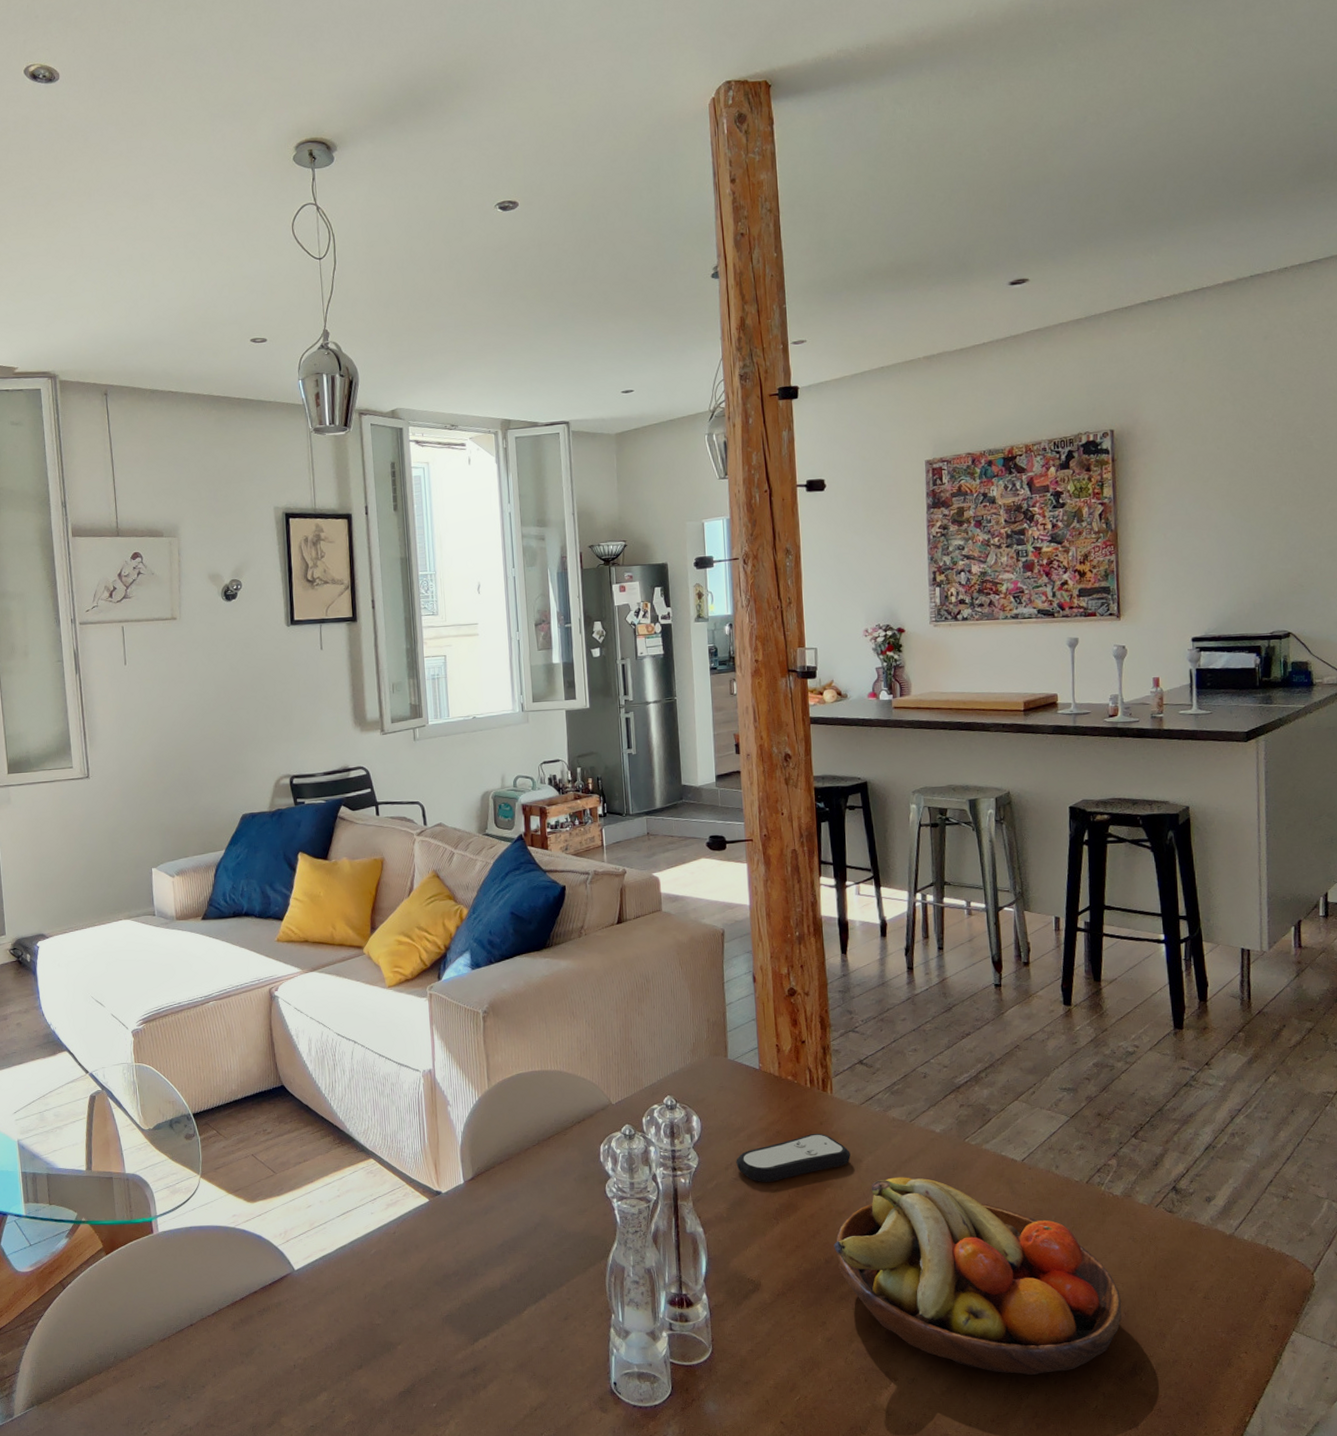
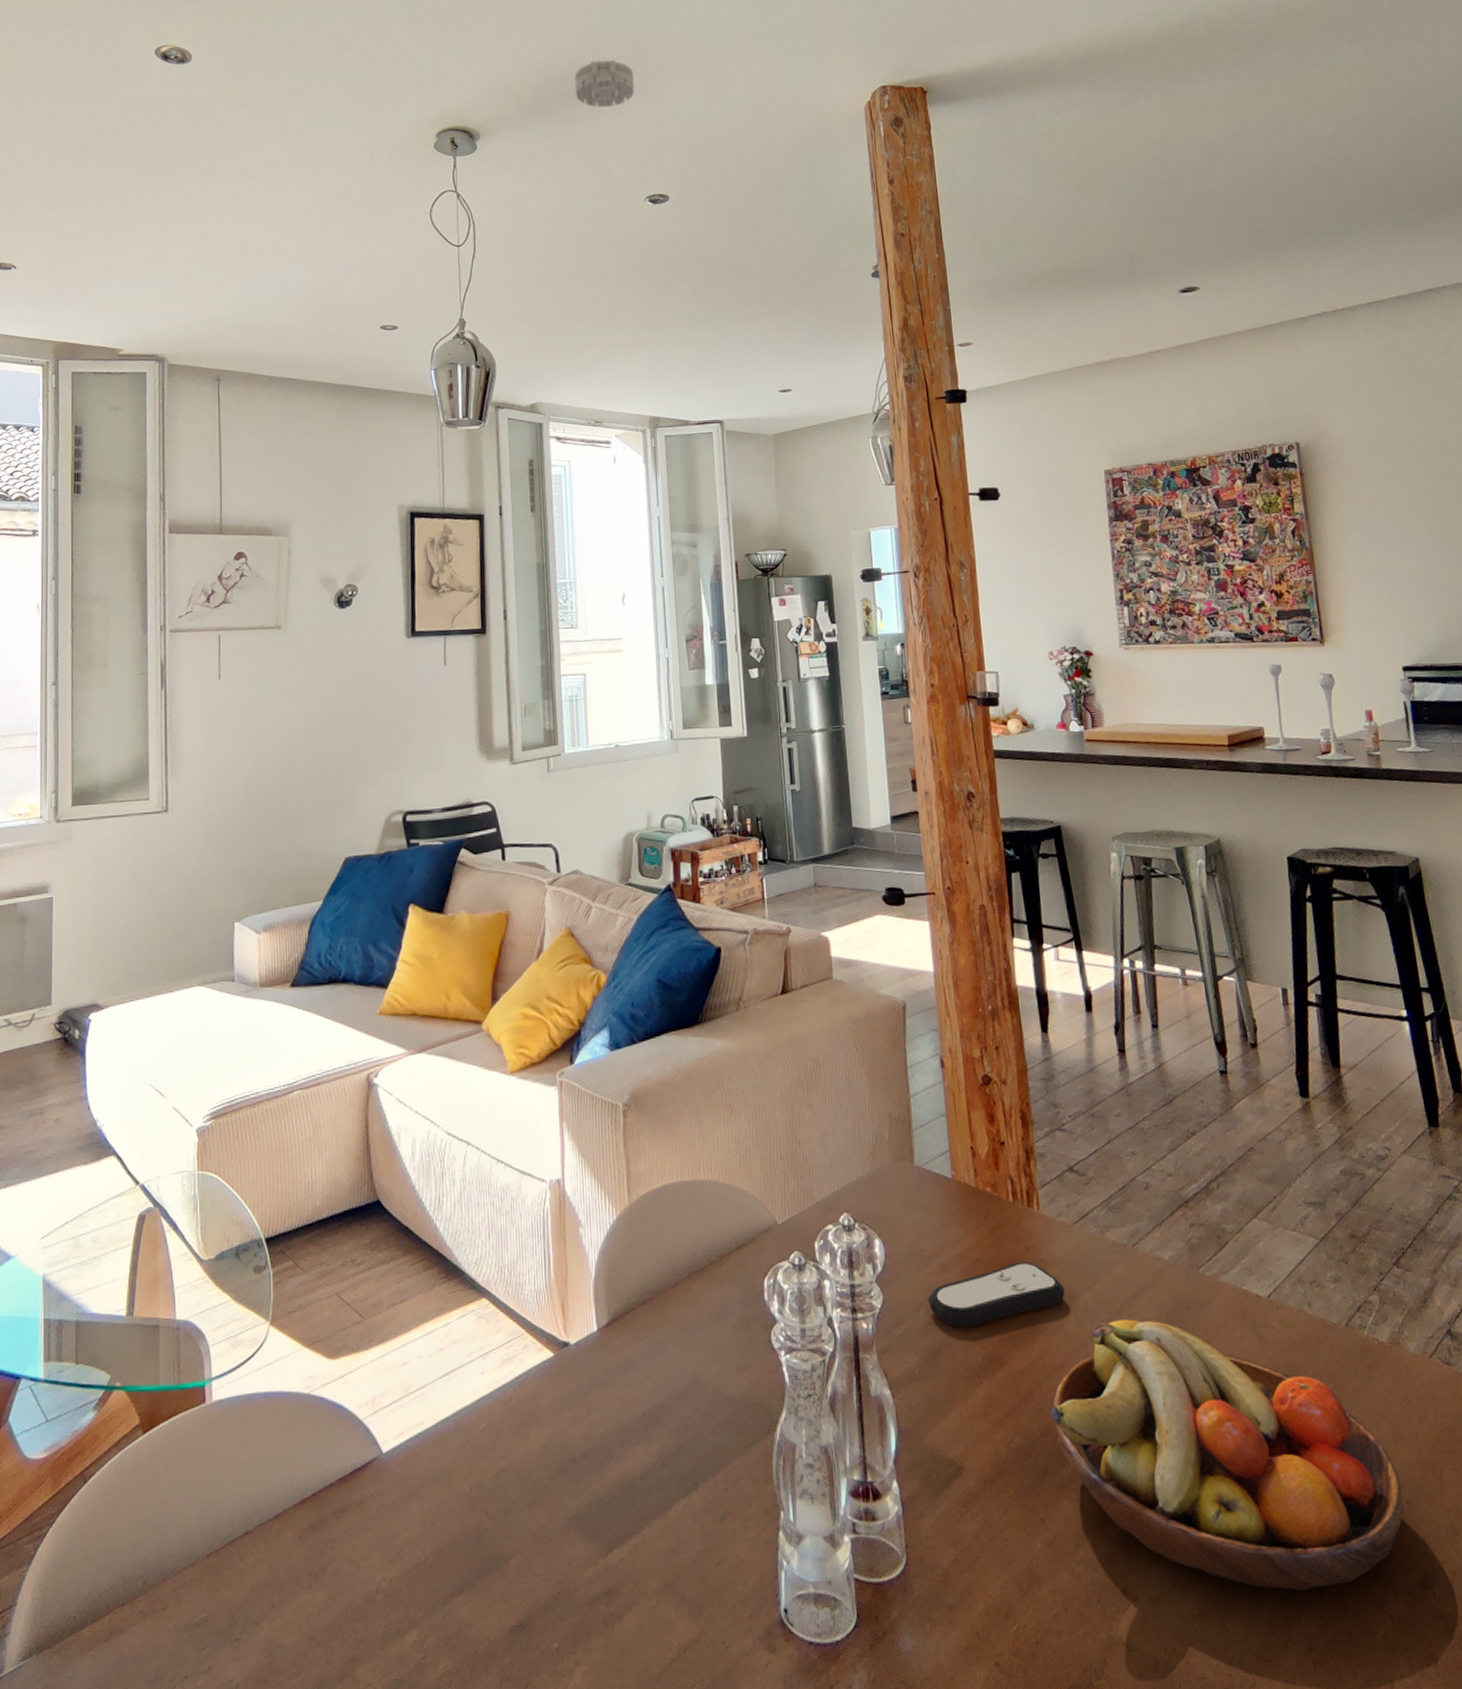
smoke detector: none [425,62,485,114] -> present [574,59,635,108]

